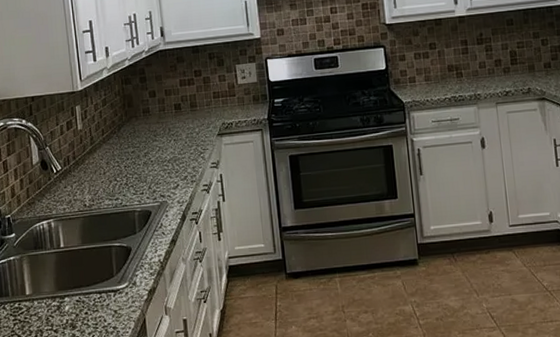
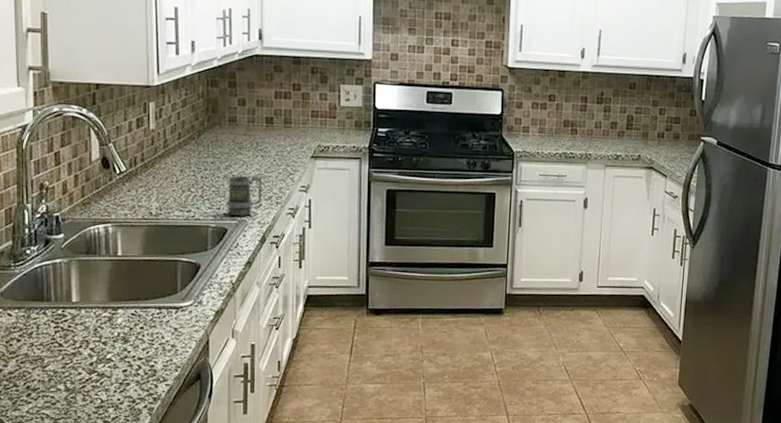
mug: none [148,160,178,198] -> present [228,176,263,216]

